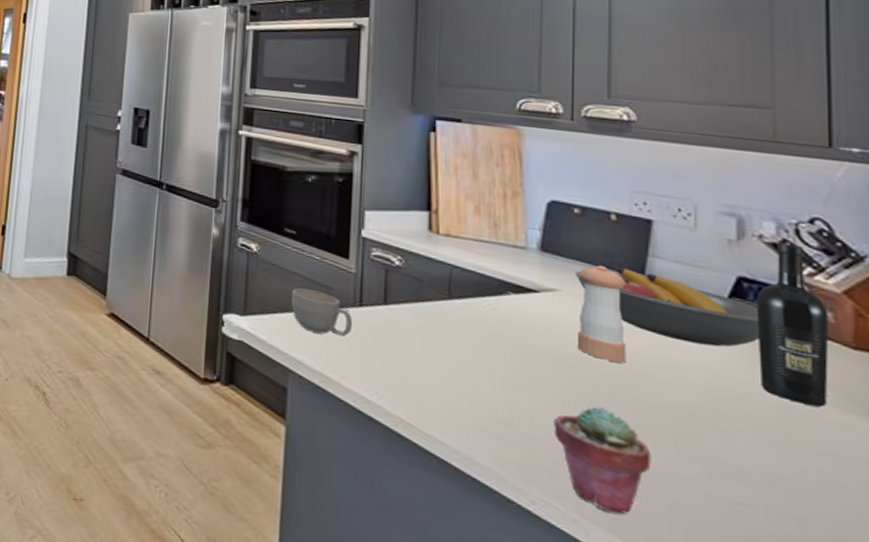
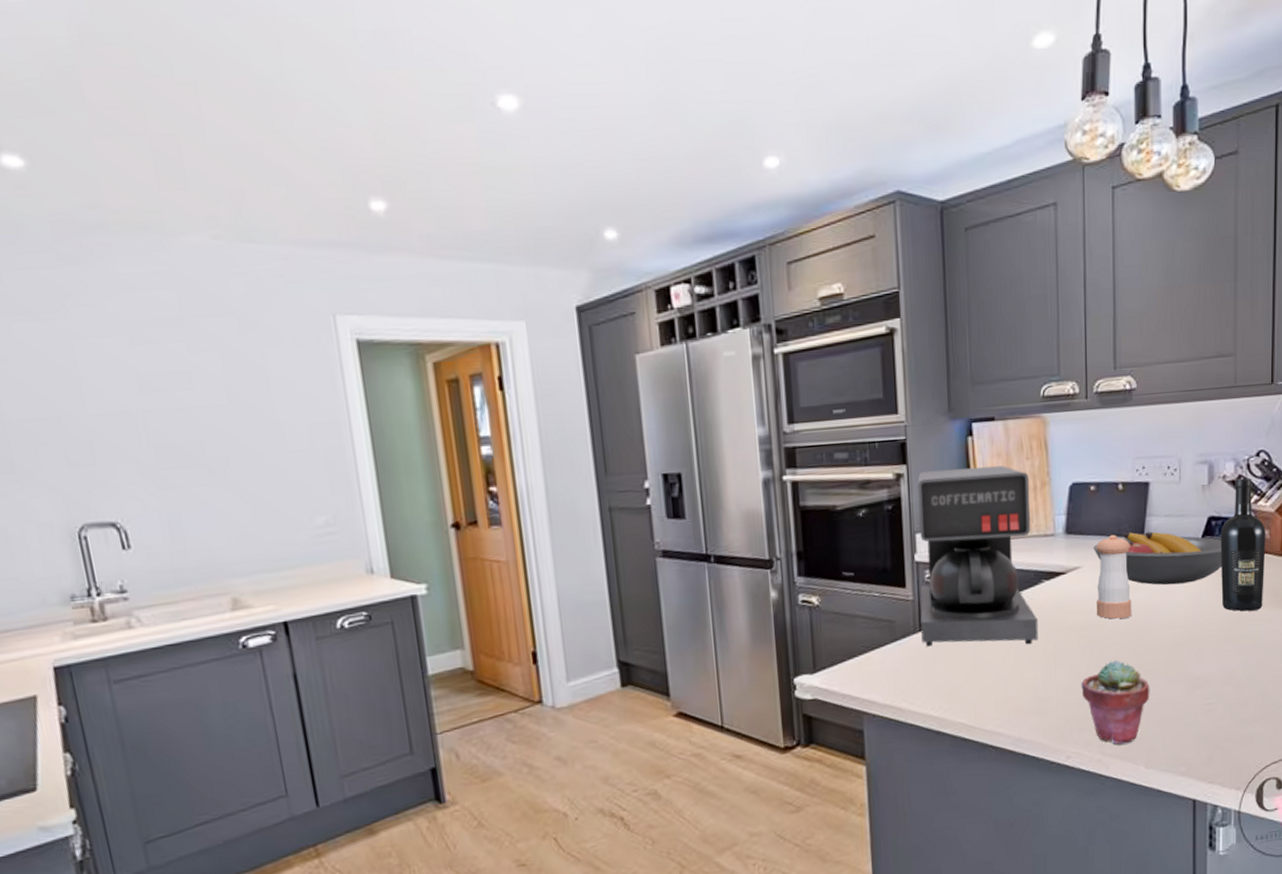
mug: present [291,288,353,337] -> none [857,627,916,670]
coffee maker: none [361,154,500,358] -> present [917,465,1038,646]

